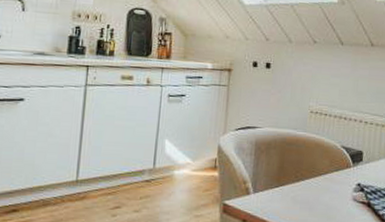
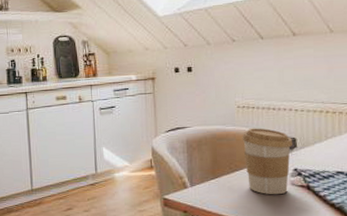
coffee cup: none [311,136,360,210] -> present [242,128,293,195]

